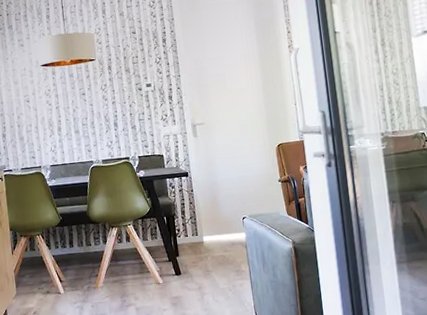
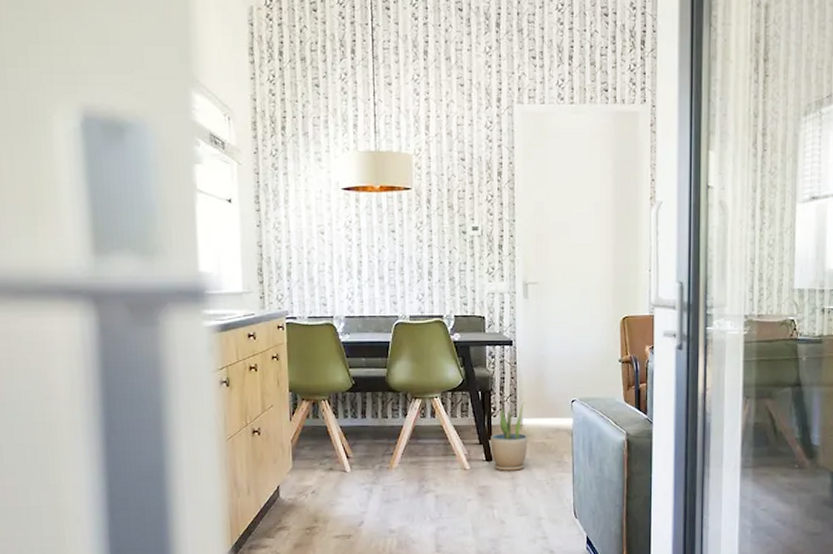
potted plant: none [177,222,210,283] -> present [490,402,528,471]

